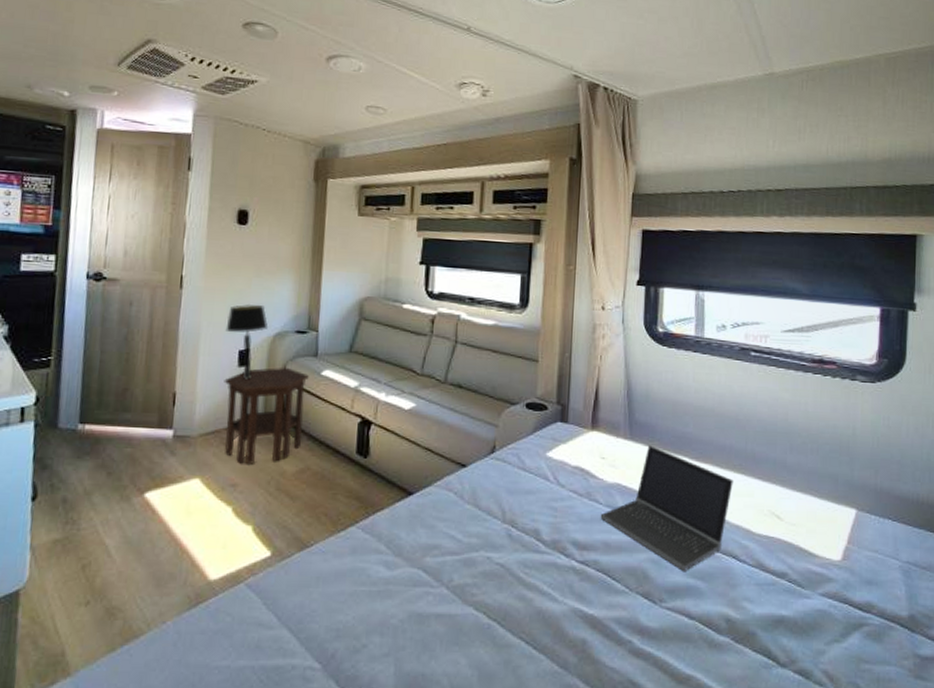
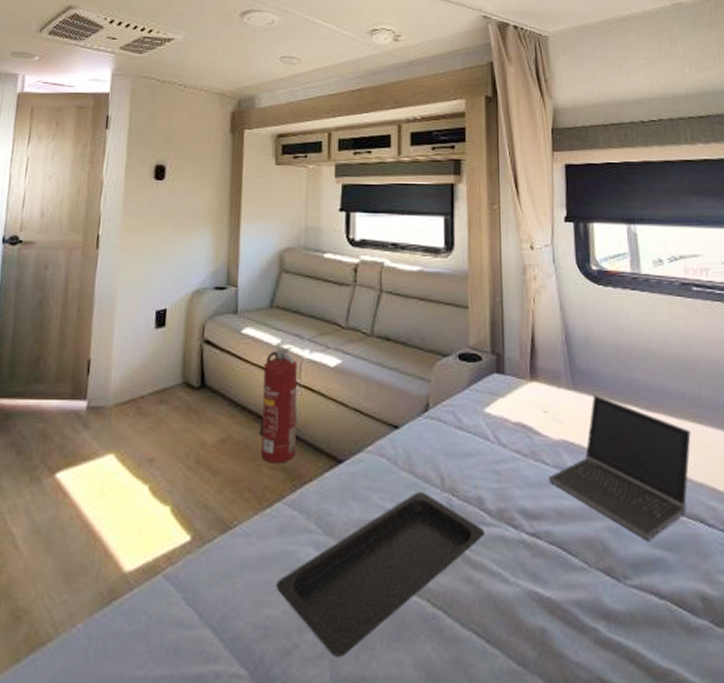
side table: present [224,367,309,464] -> none [140,327,229,435]
table lamp: present [225,303,269,379] -> none [142,261,187,342]
fire extinguisher: none [335,390,374,494] -> present [259,347,298,464]
serving tray: none [348,522,539,656] -> present [276,491,485,657]

